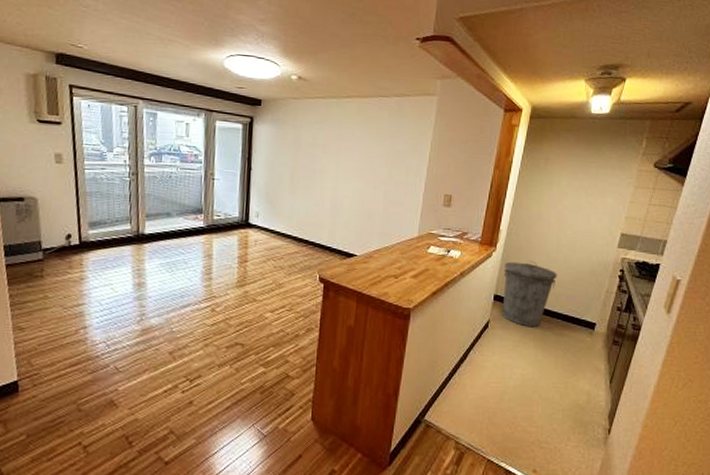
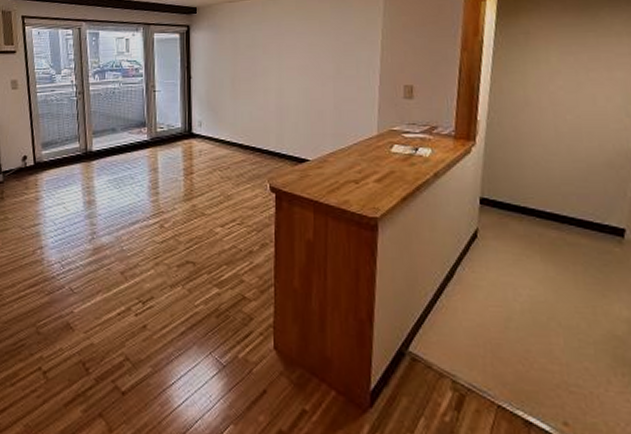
trash can: present [502,261,557,327] -> none [488,155,561,235]

